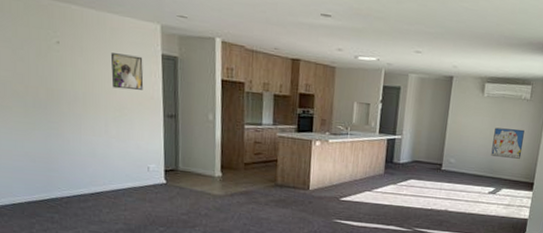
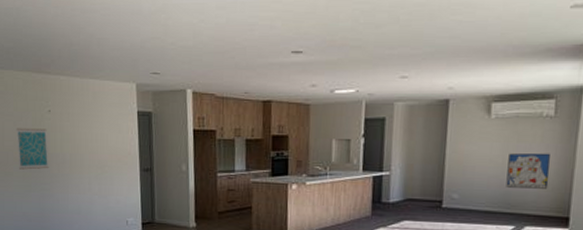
wall art: none [15,57,58,106] -> present [16,128,49,170]
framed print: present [110,53,144,90] -> none [93,115,122,148]

